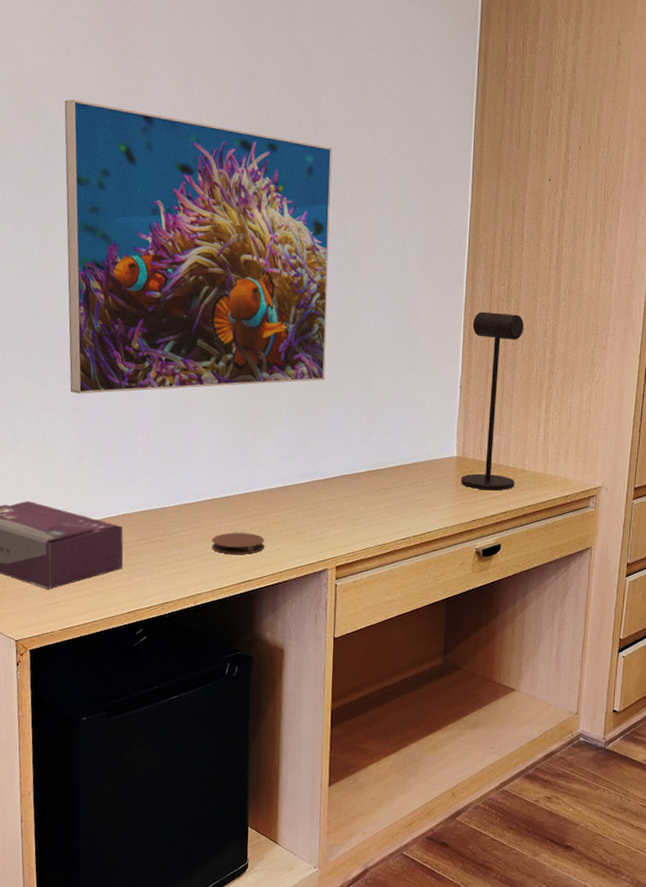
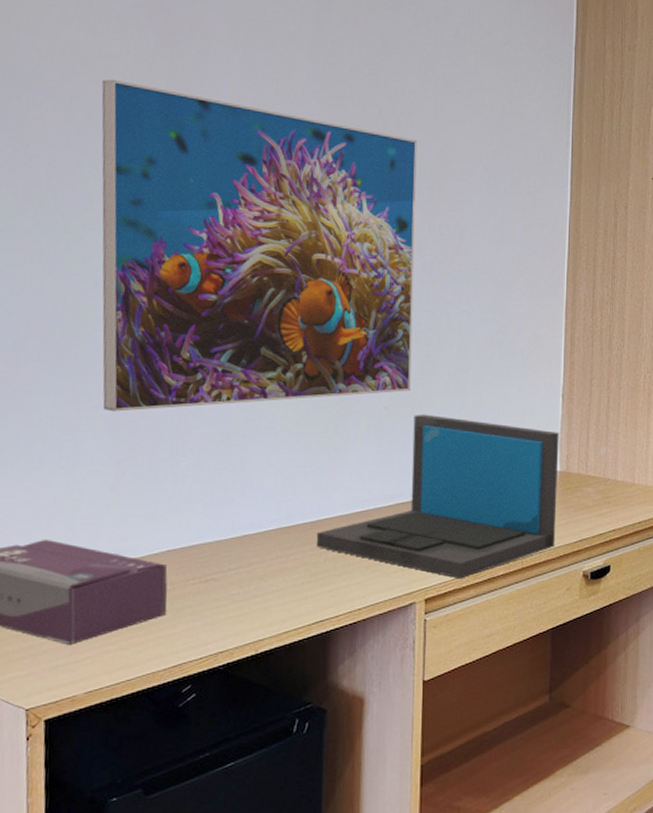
coaster: present [211,532,265,555] -> none [277,566,342,592]
laptop: none [244,401,457,550] -> present [316,414,559,579]
desk lamp: present [460,311,524,491] -> none [564,315,629,507]

